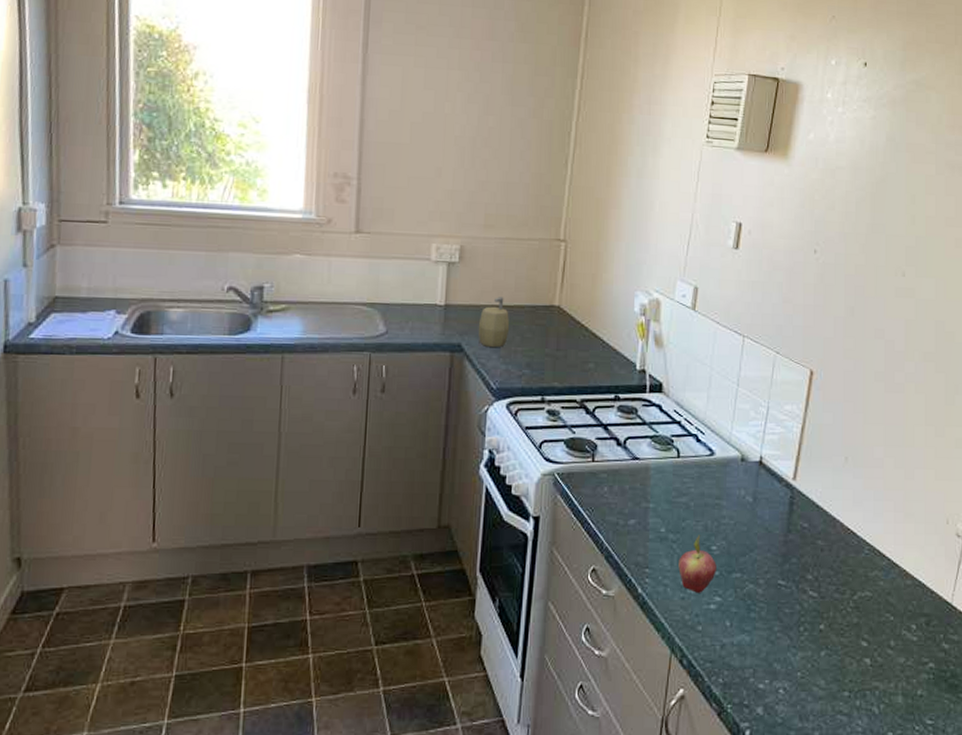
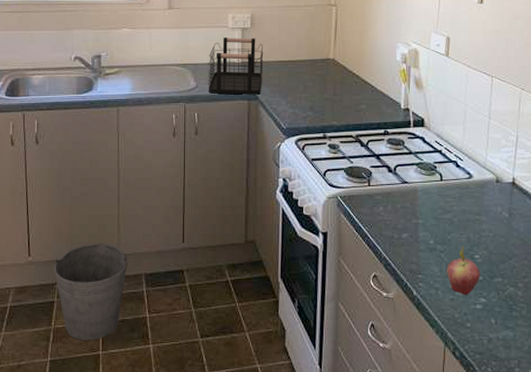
bucket: none [186,526,286,649] -> present [54,243,128,340]
dish rack: none [401,273,474,346] -> present [208,37,264,95]
soap dispenser: present [478,297,510,348] -> none [269,54,295,96]

